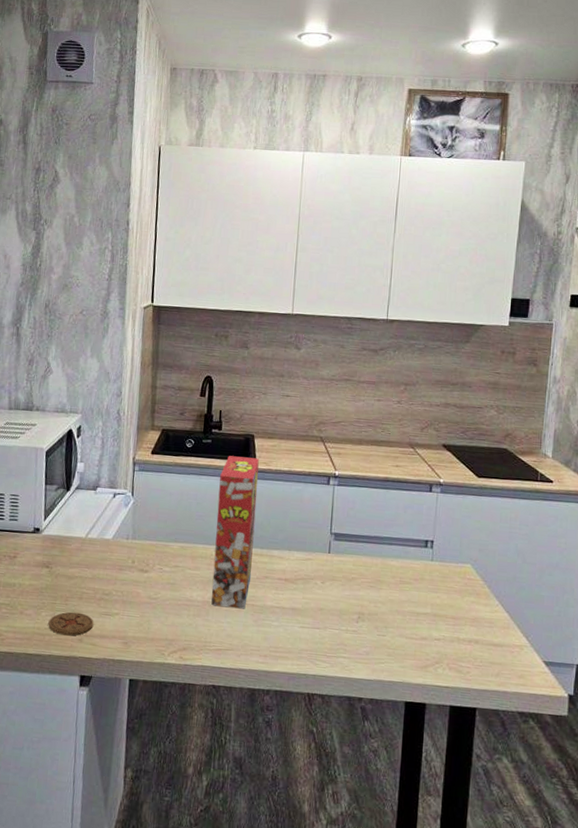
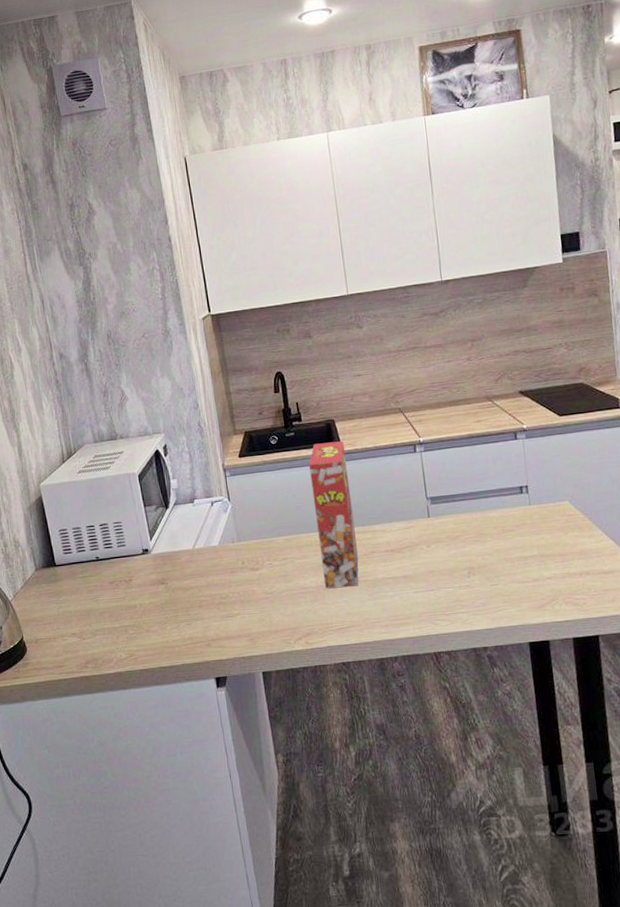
coaster: present [48,611,94,636] -> none [175,619,218,644]

